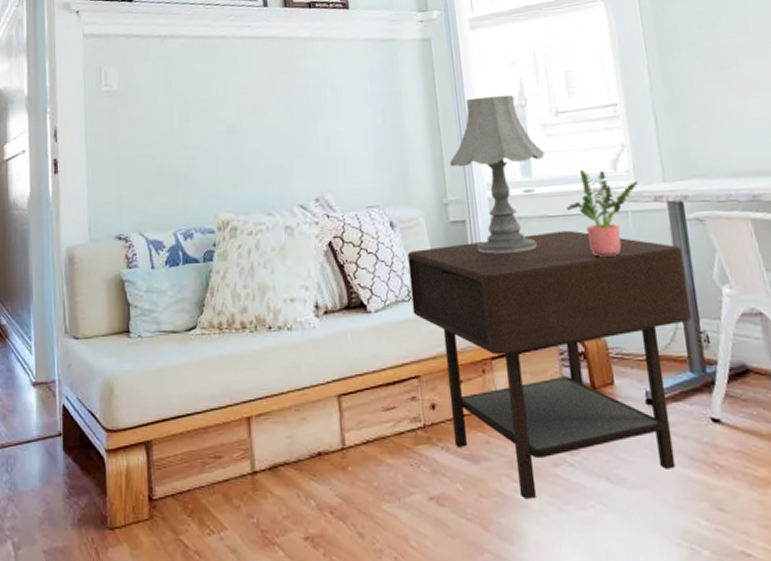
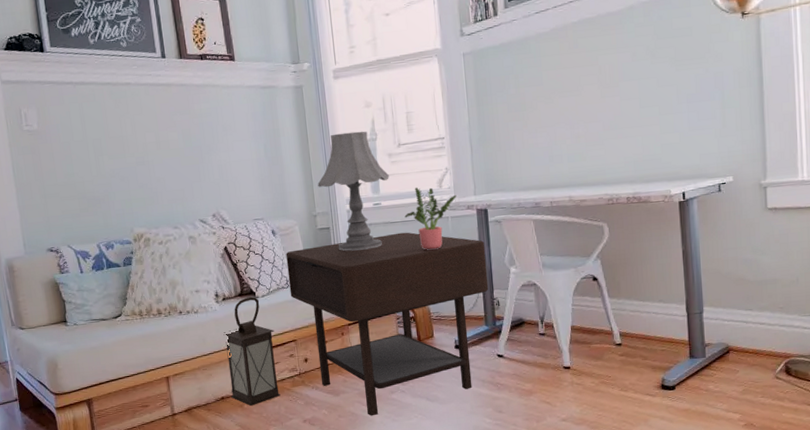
lantern: none [323,310,398,470] -> present [223,296,281,407]

